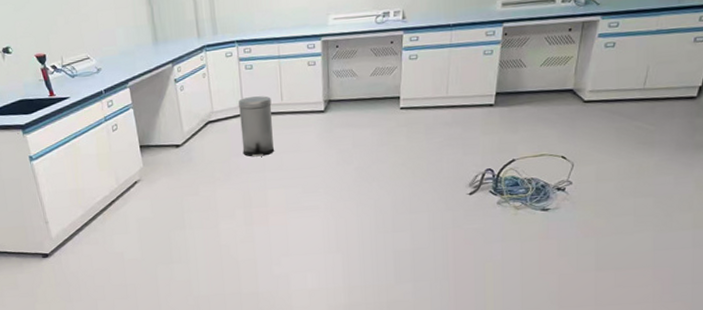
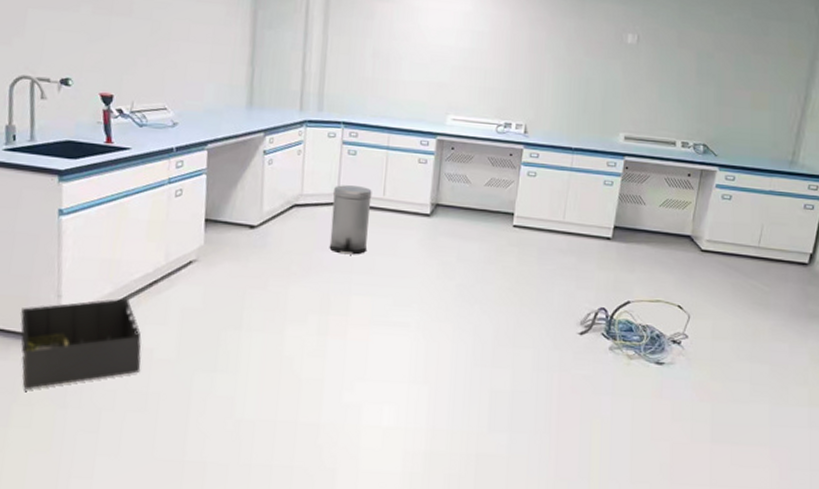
storage bin: none [23,217,118,294] -> present [20,298,142,392]

